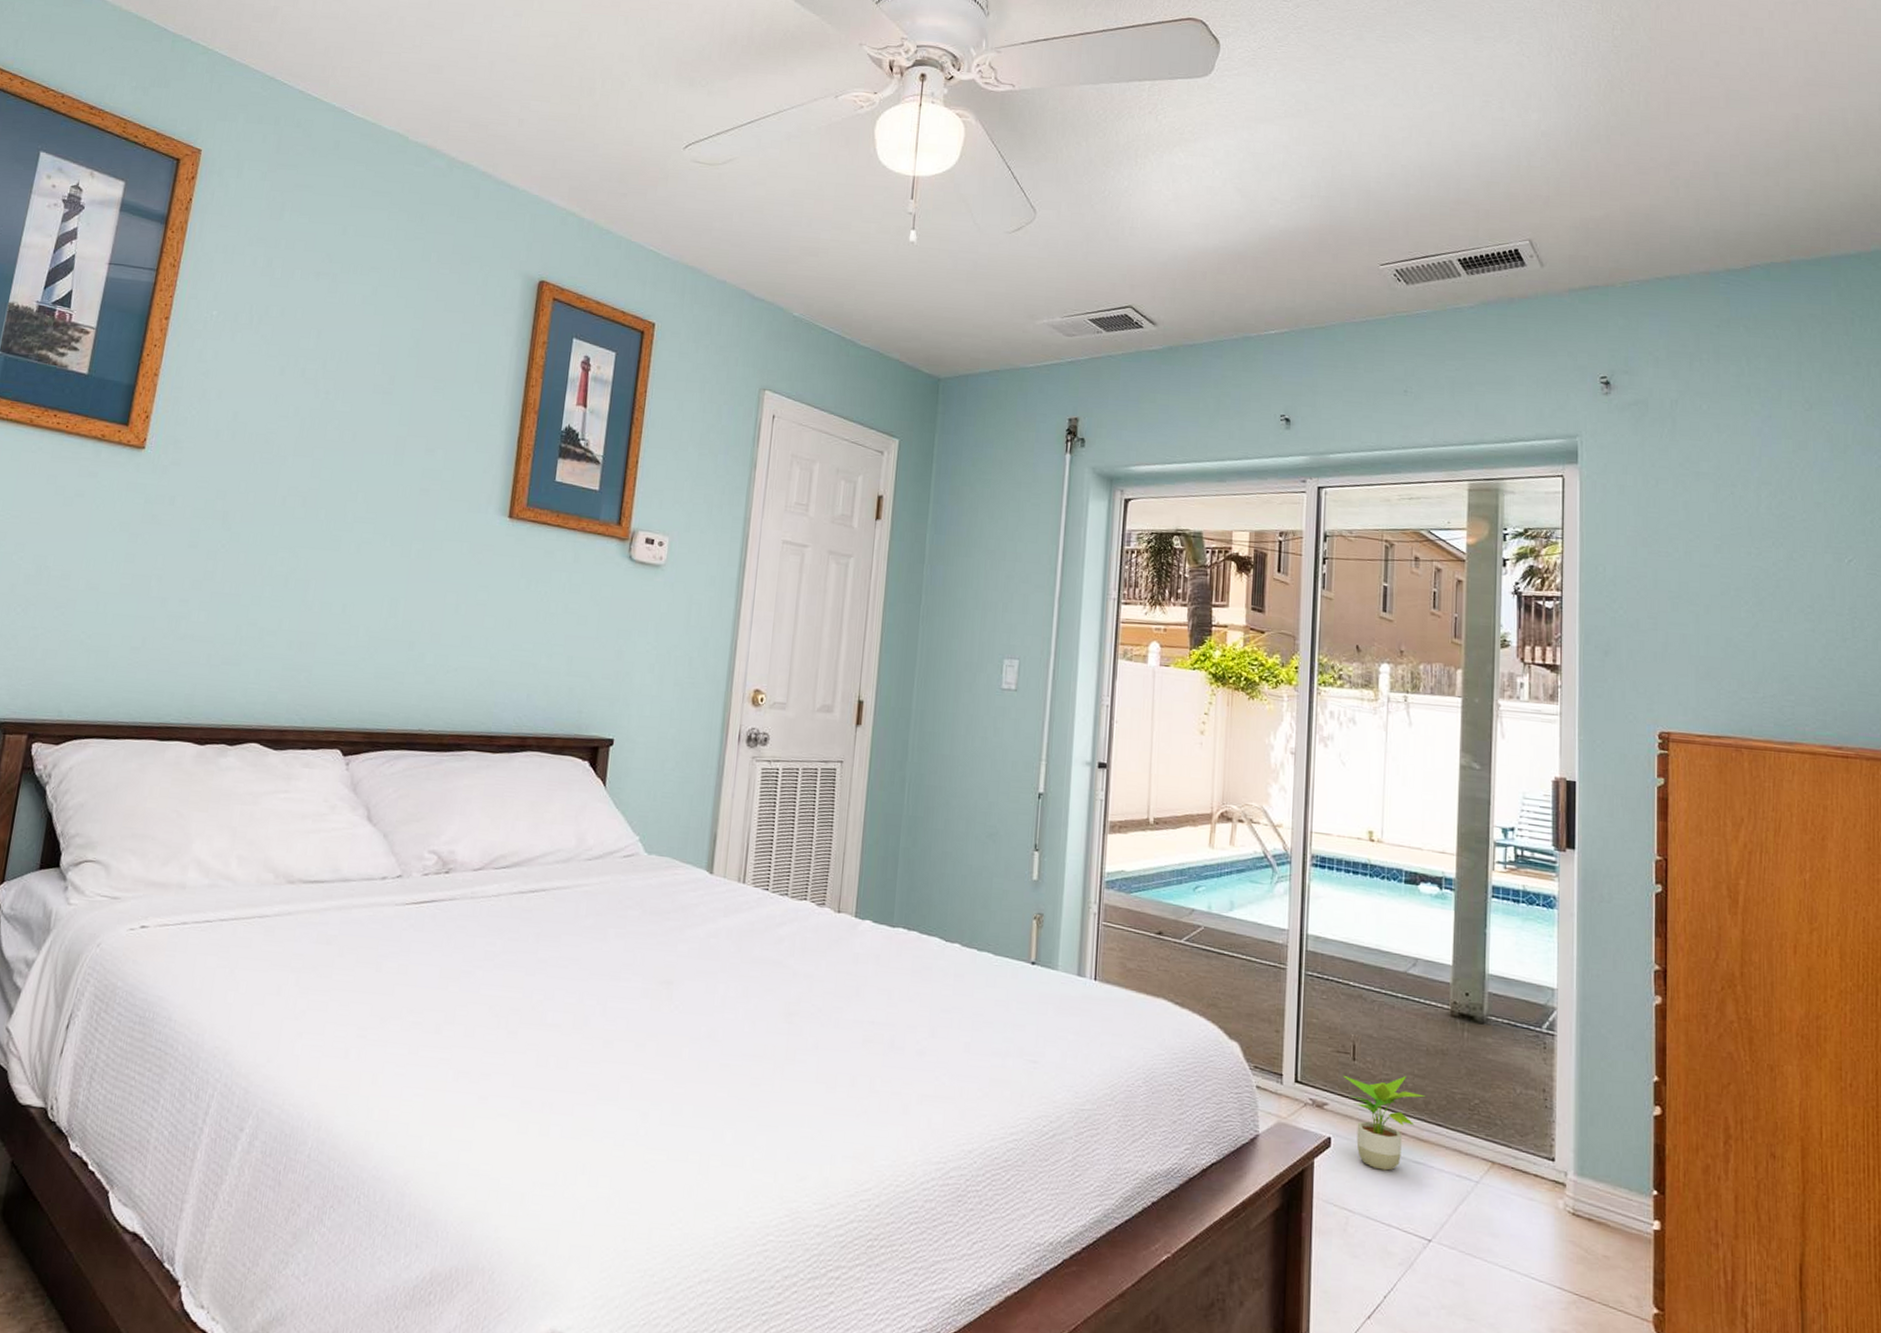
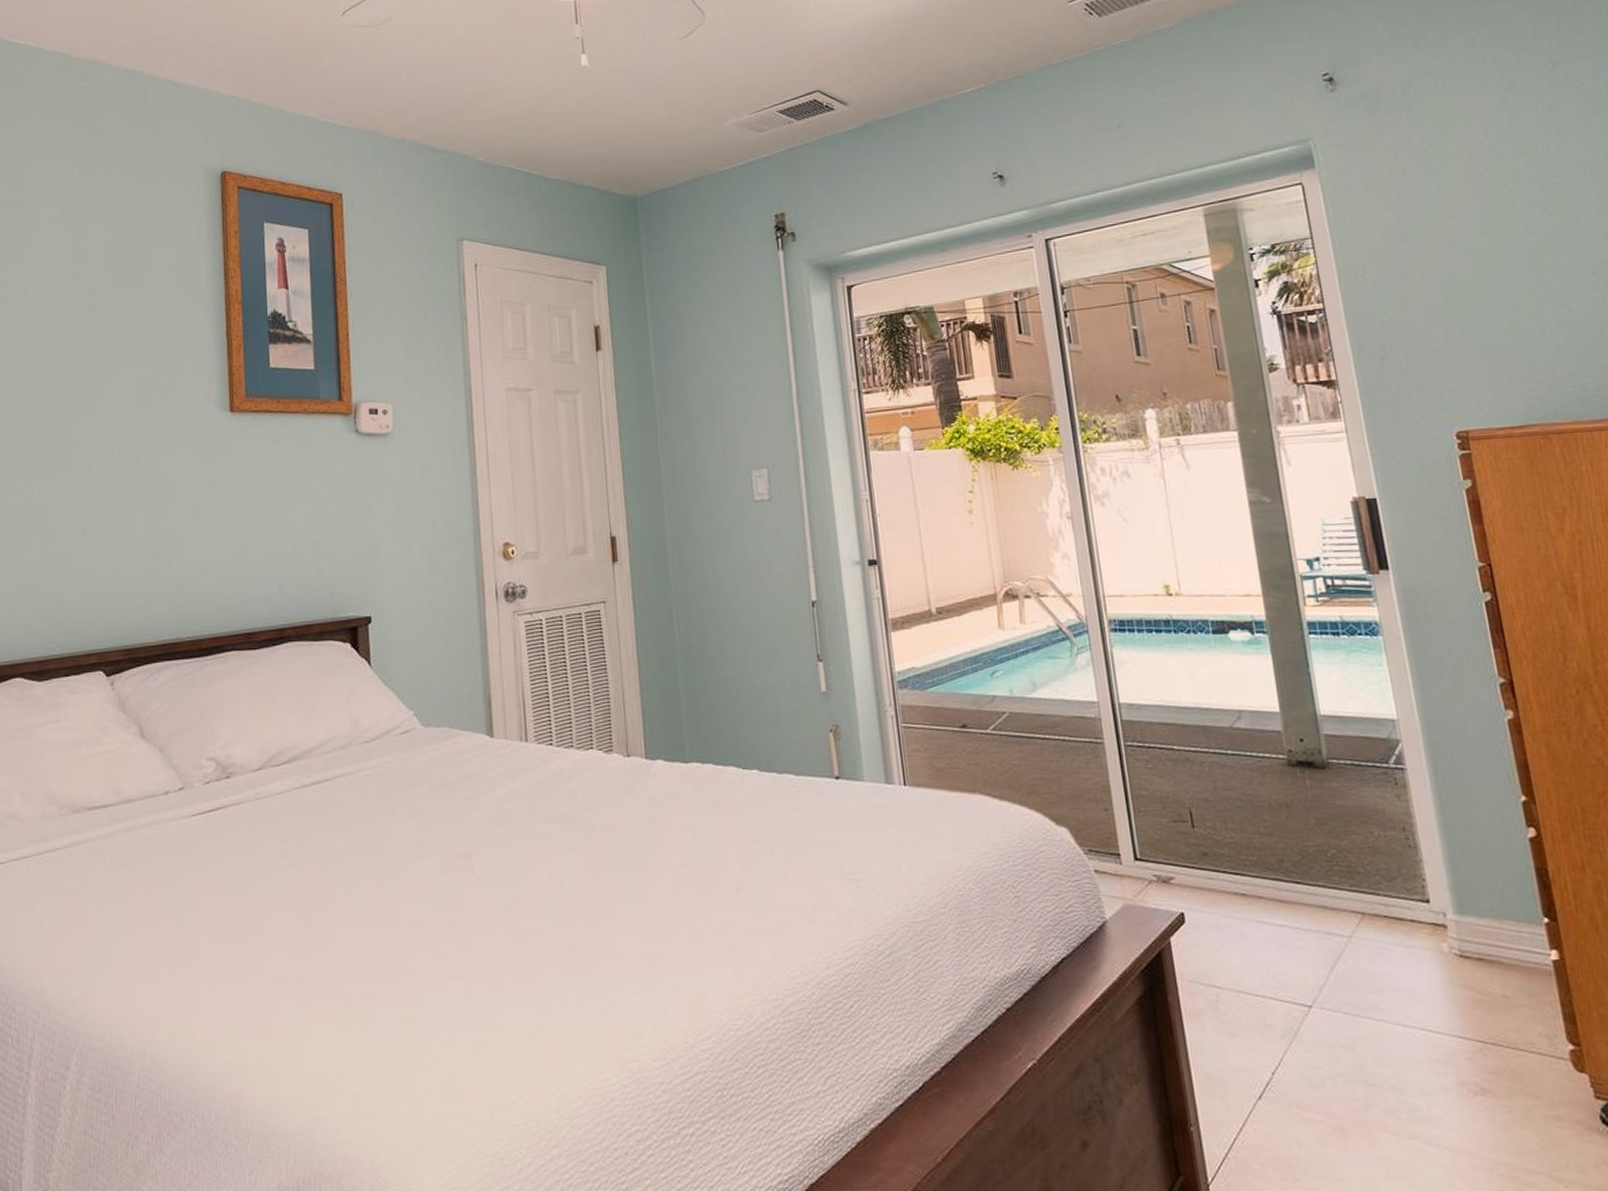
potted plant: present [1342,1074,1425,1171] -> none [1184,836,1277,939]

